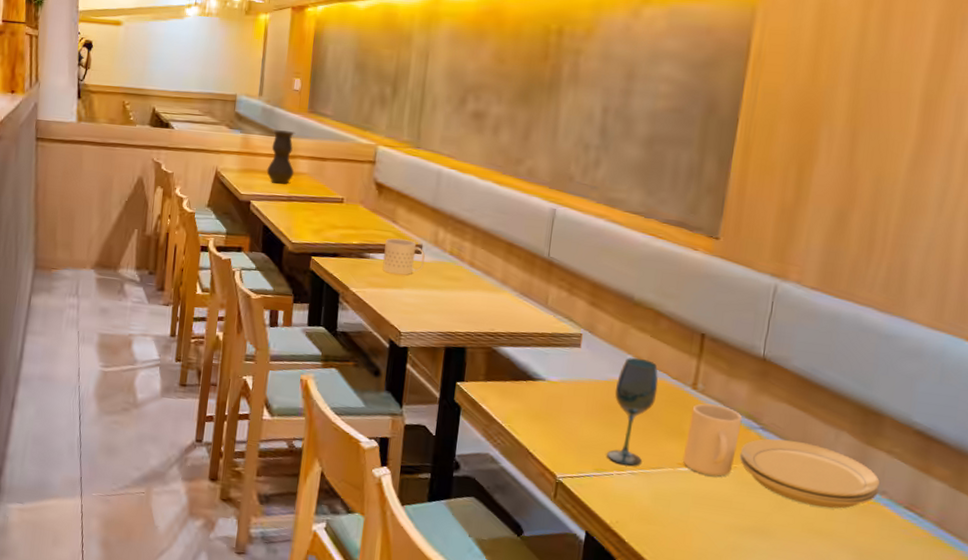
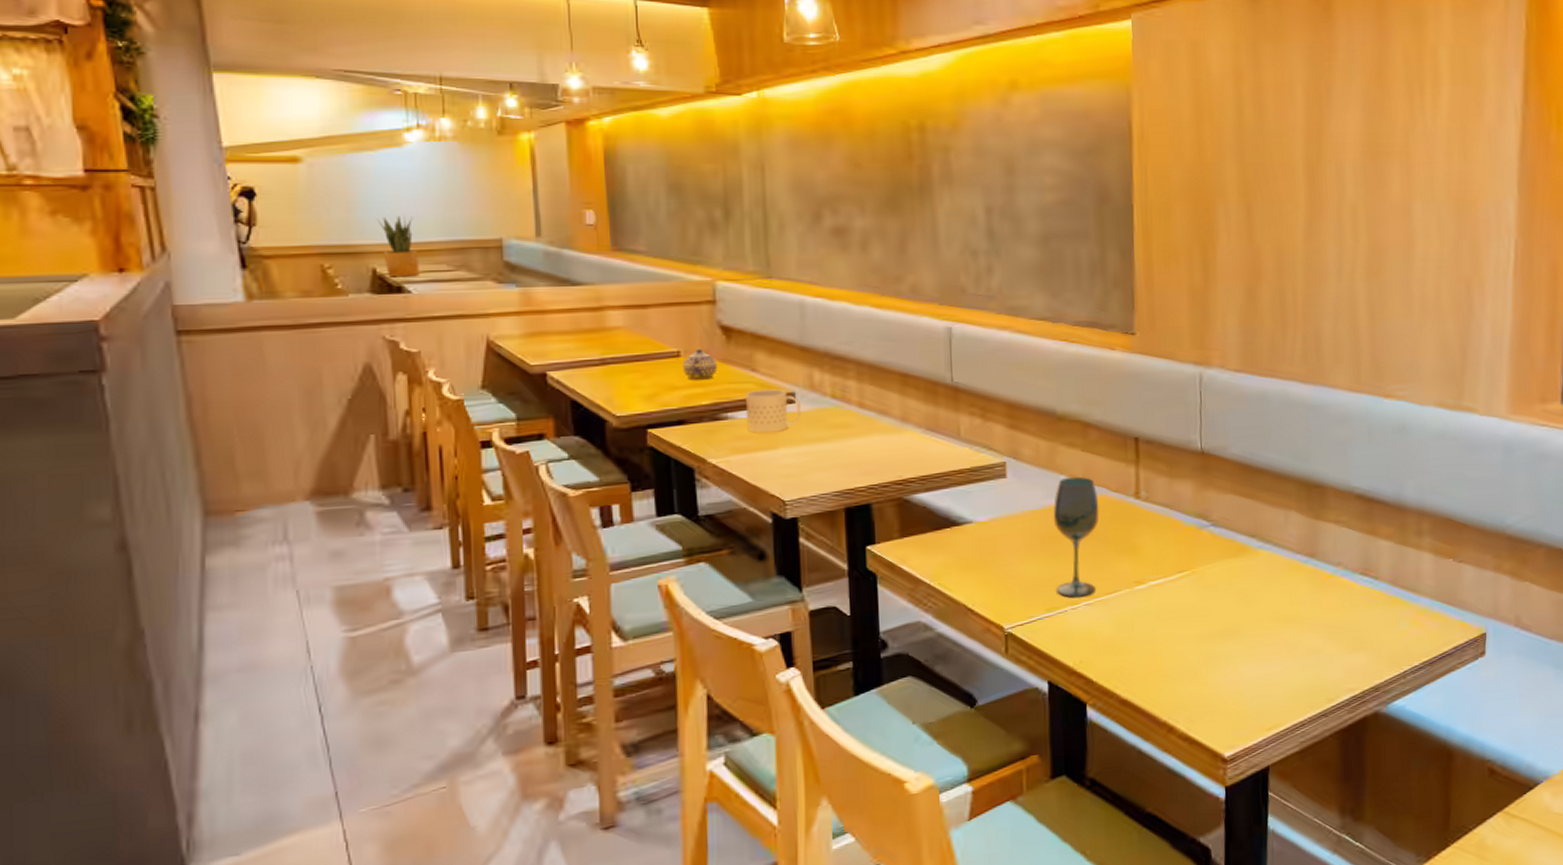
planter: none [161,70,183,117] -> present [377,215,419,278]
vase: present [266,129,296,185] -> none [562,277,605,347]
teapot: none [343,198,369,224] -> present [682,348,718,380]
cup: present [682,403,743,477] -> none [1138,510,1192,588]
plate: present [739,438,880,509] -> none [1195,530,1334,594]

